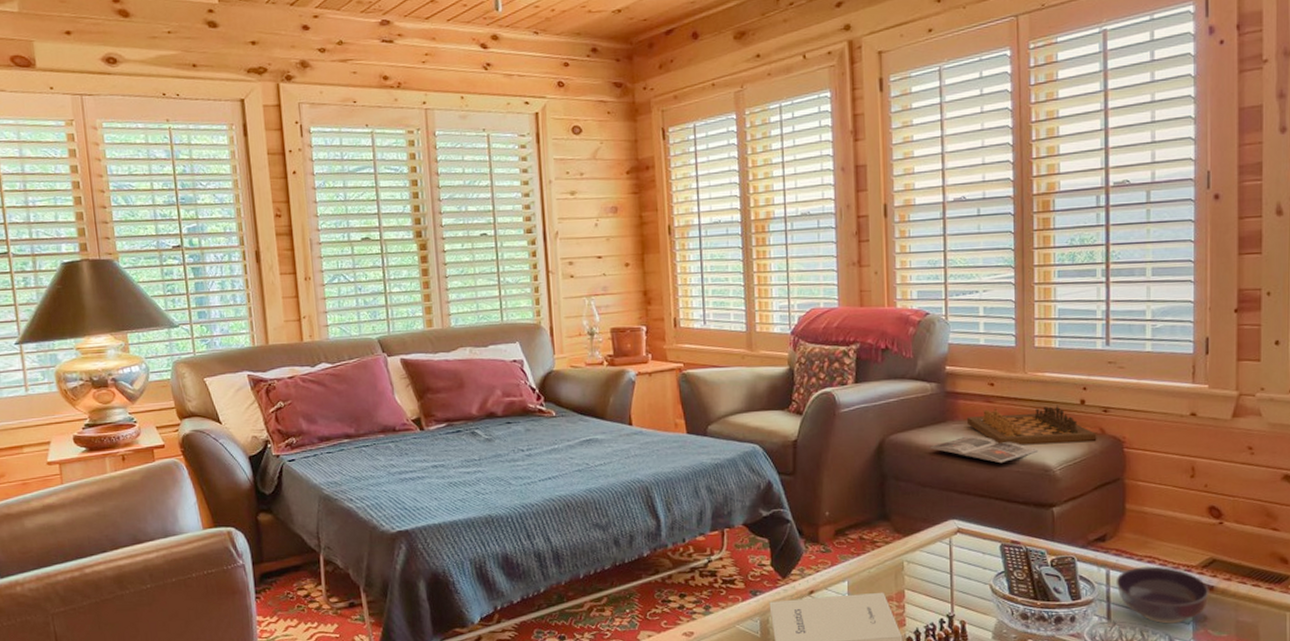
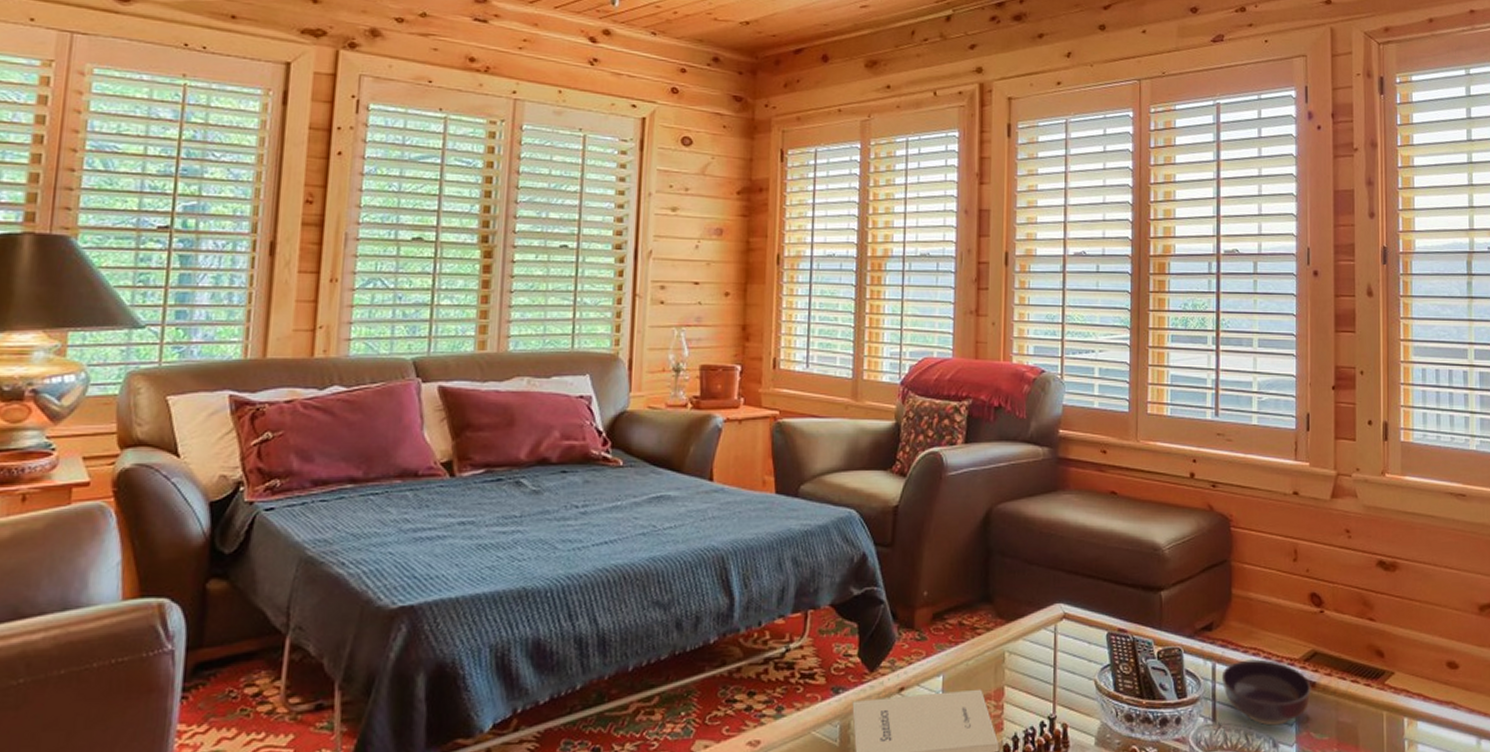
magazine: present [929,436,1037,464] -> none [1038,508,1147,540]
chess set: present [967,405,1097,446] -> none [1078,477,1206,520]

